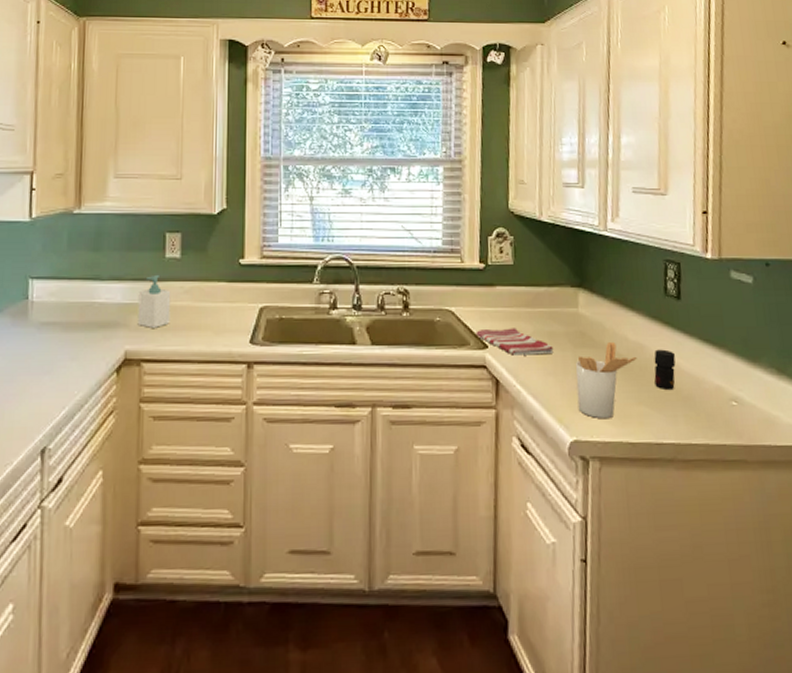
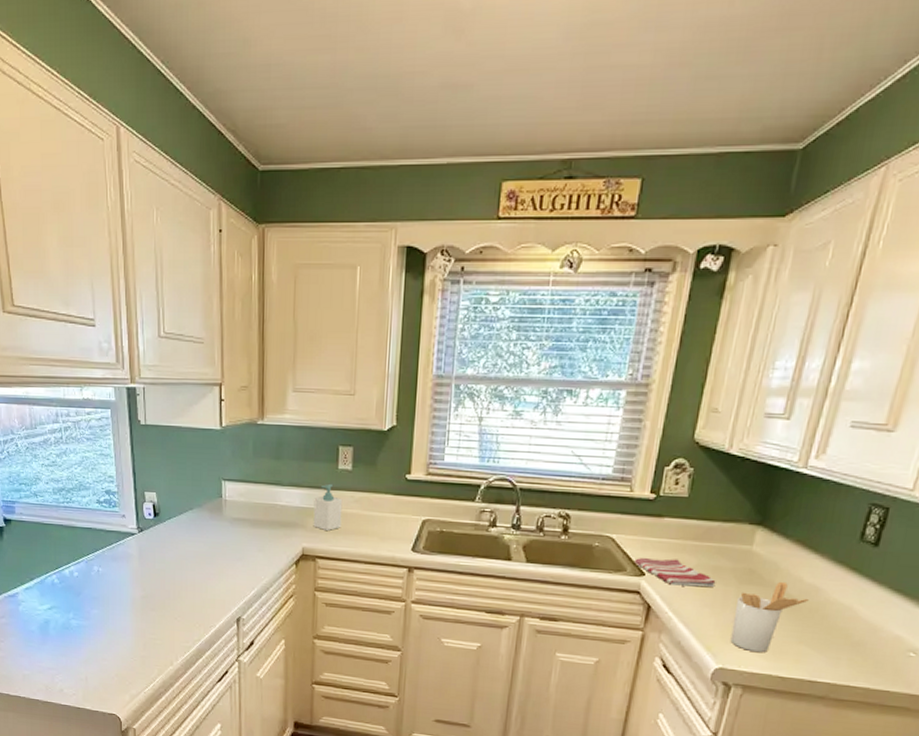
jar: present [654,349,676,389] -> none [823,594,855,634]

